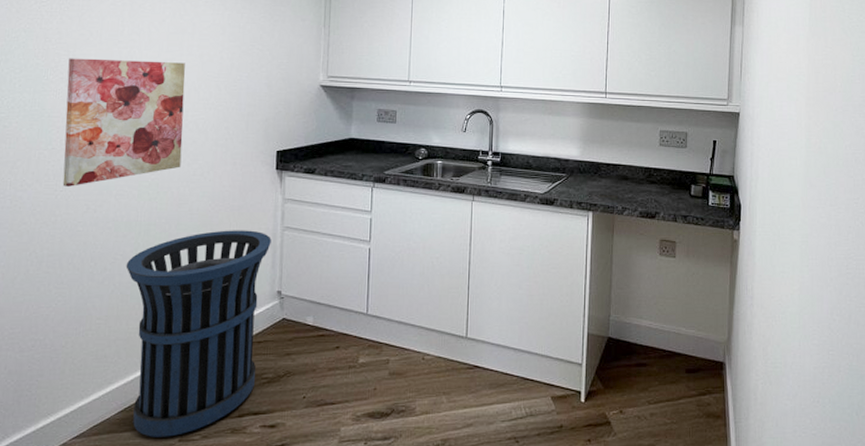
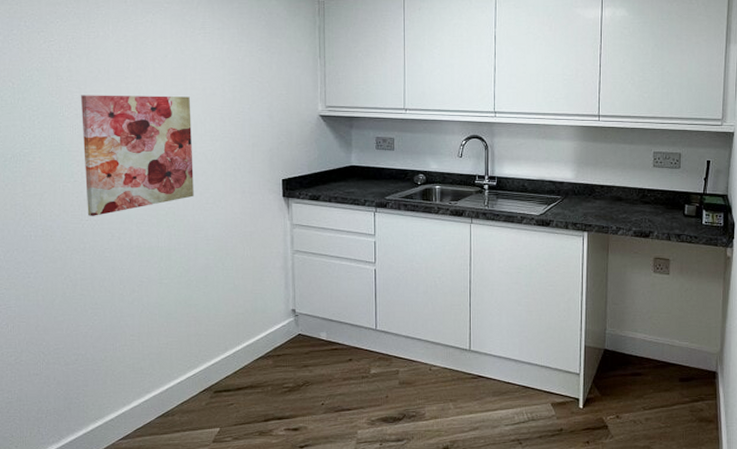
trash can: present [126,230,271,437] -> none [152,254,283,439]

